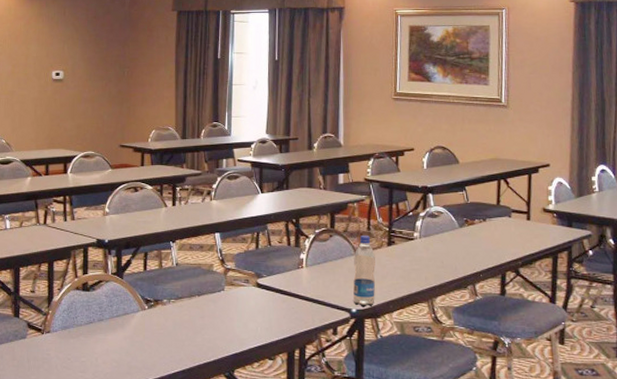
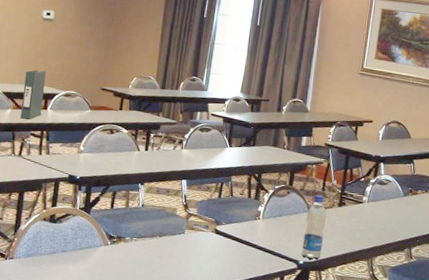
binder: none [41,133,62,186] -> present [20,70,46,120]

